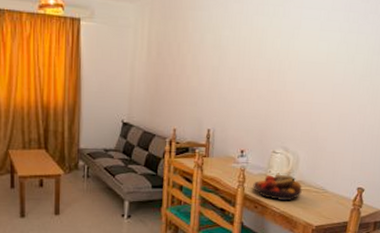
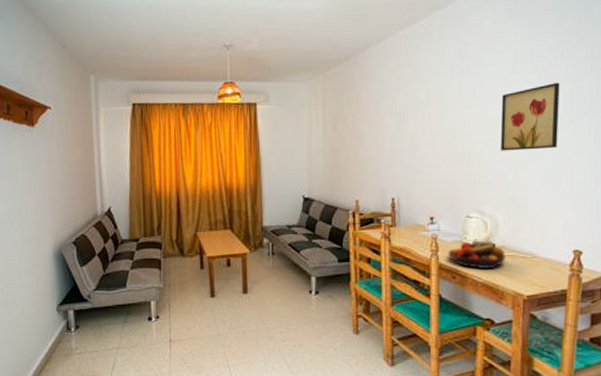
wall art: none [309,33,366,95] -> present [500,82,560,151]

